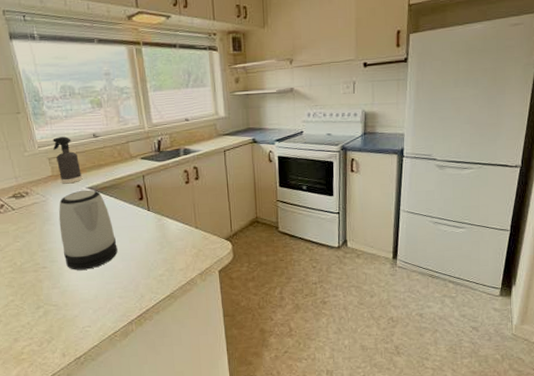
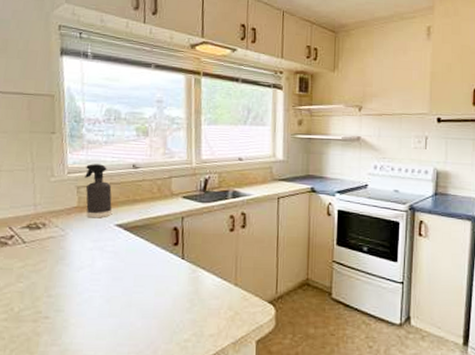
kettle: present [58,189,118,270] -> none [72,227,139,325]

